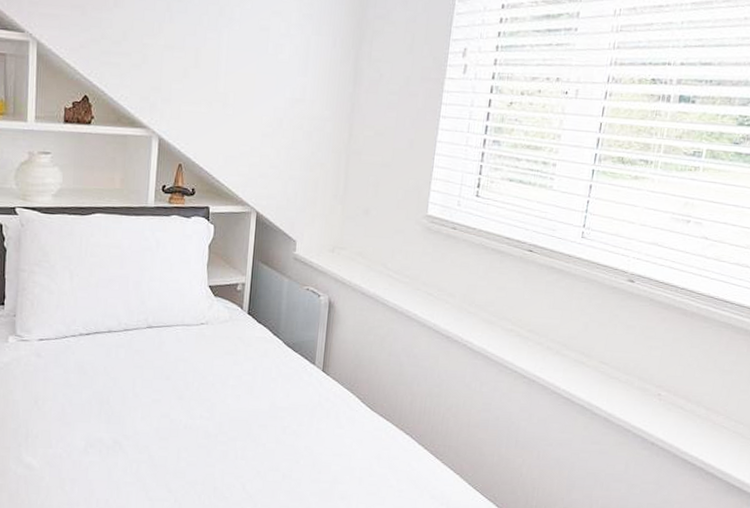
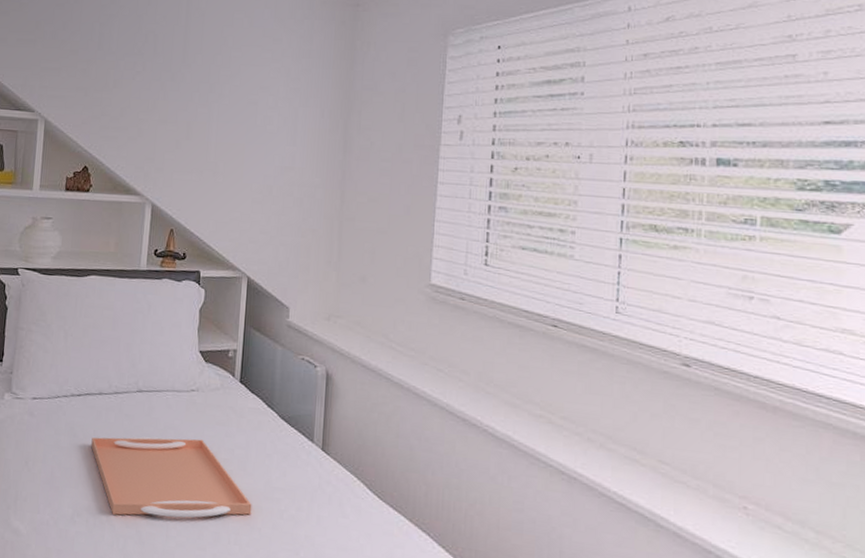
serving tray: none [102,368,258,443] -> present [91,436,252,518]

